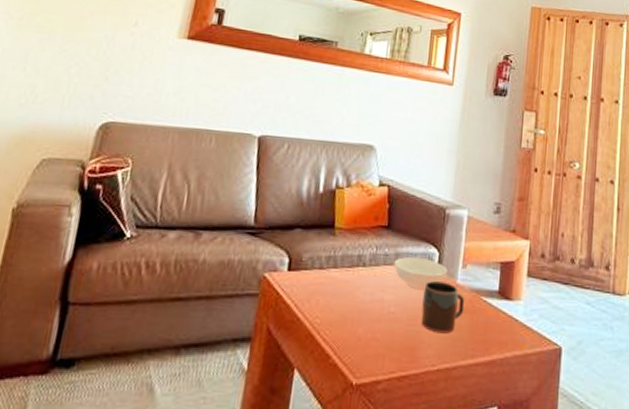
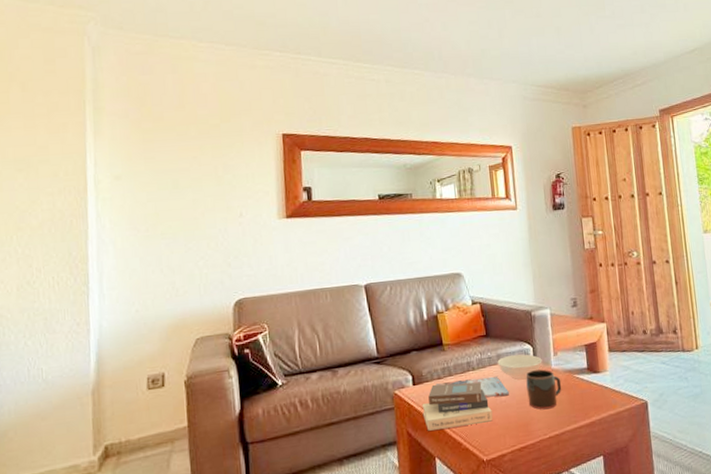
books: none [291,274,376,335] -> present [421,382,493,431]
magazine: none [314,274,400,305] -> present [435,376,509,398]

